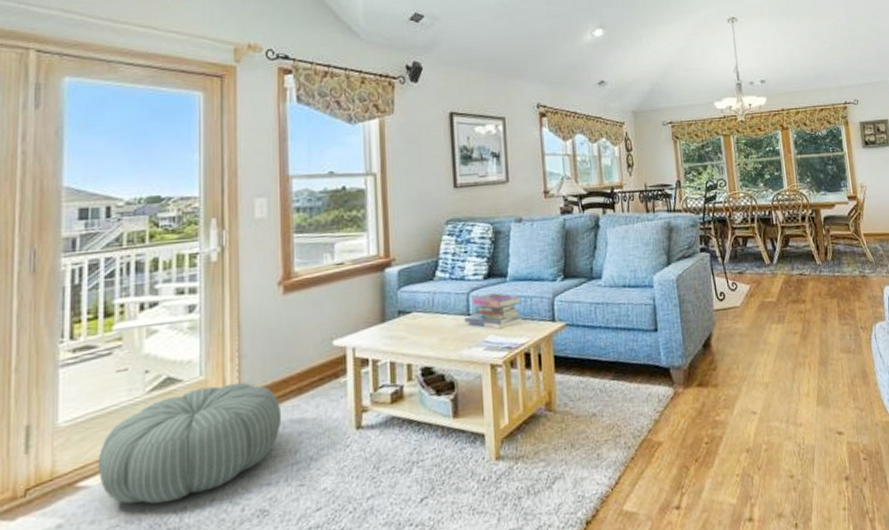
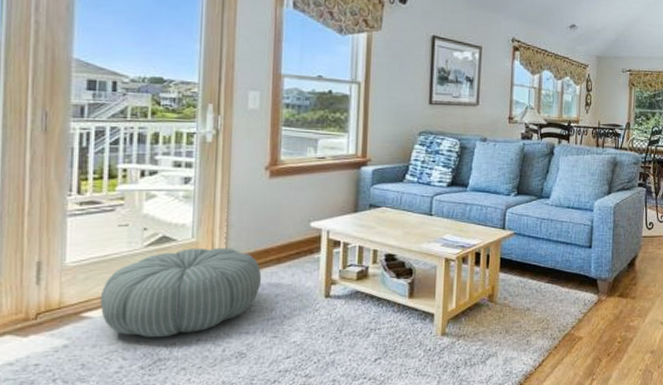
books: present [463,293,522,330] -> none [426,199,477,230]

